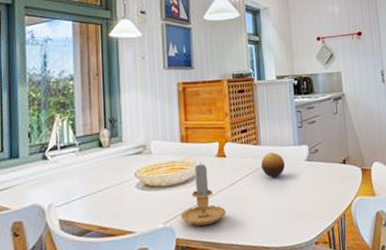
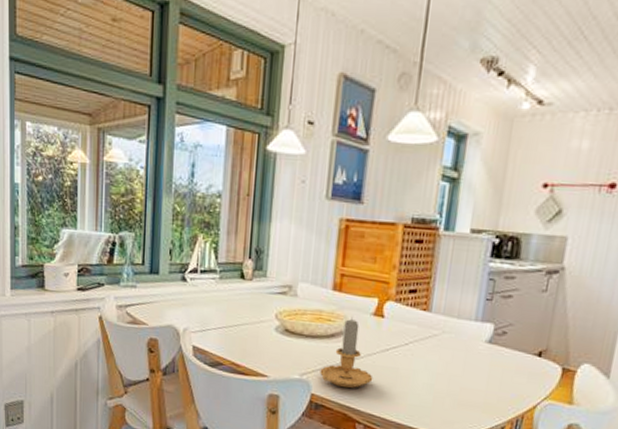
fruit: present [261,152,285,178] -> none [426,323,458,354]

